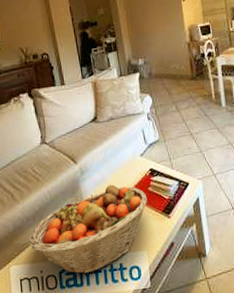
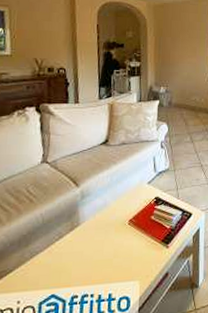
fruit basket: present [29,184,148,275] -> none [8,211,149,306]

